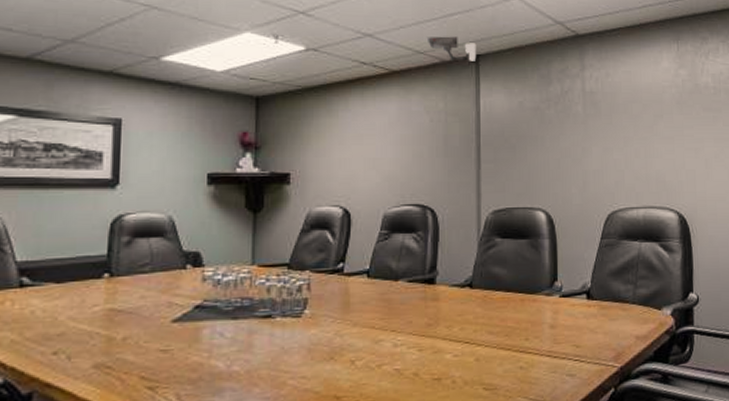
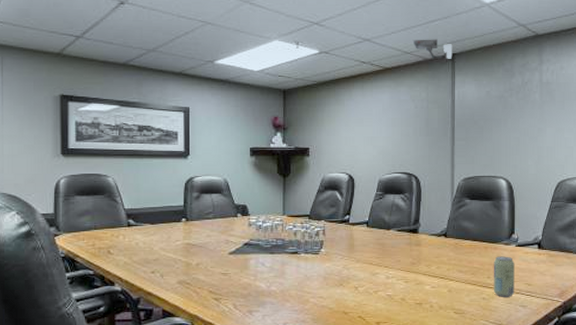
beverage can: none [532,310,560,365] -> present [493,256,515,297]

